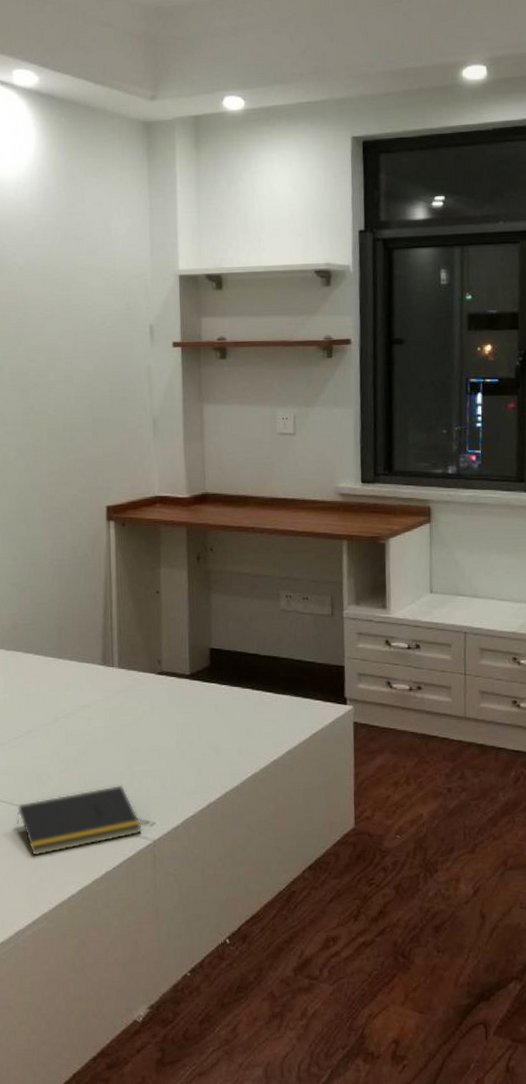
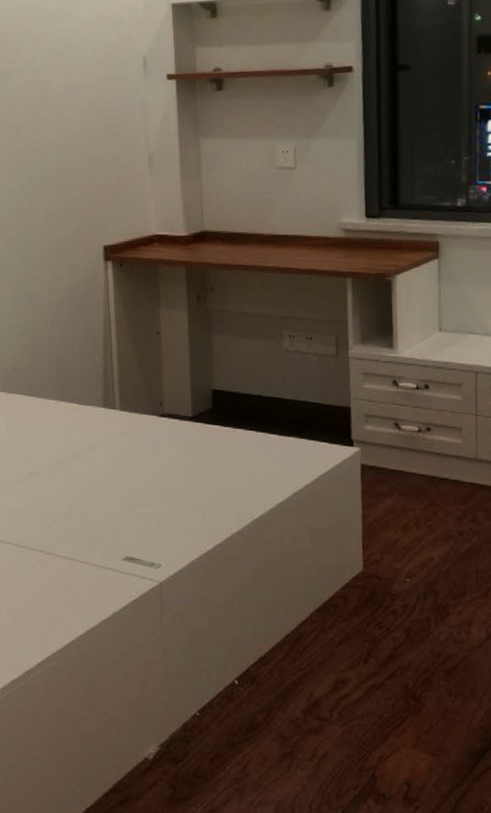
notepad: present [17,784,143,856] -> none [23,527,148,597]

